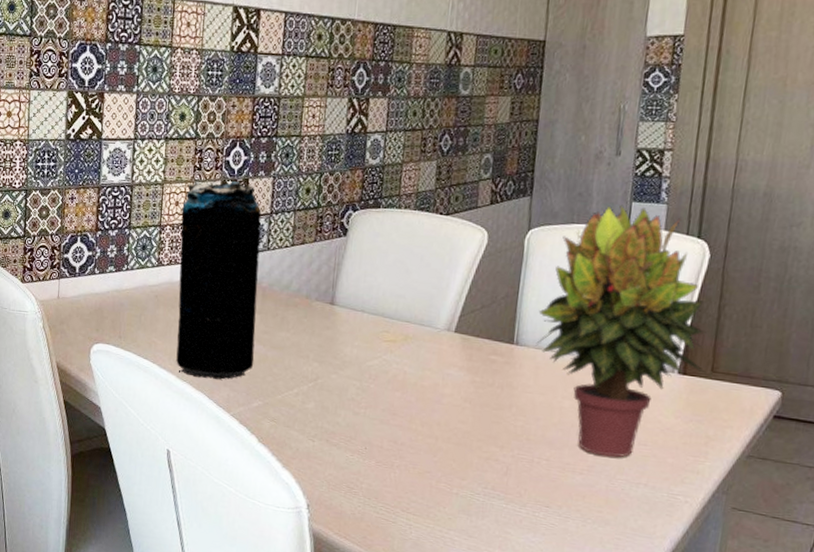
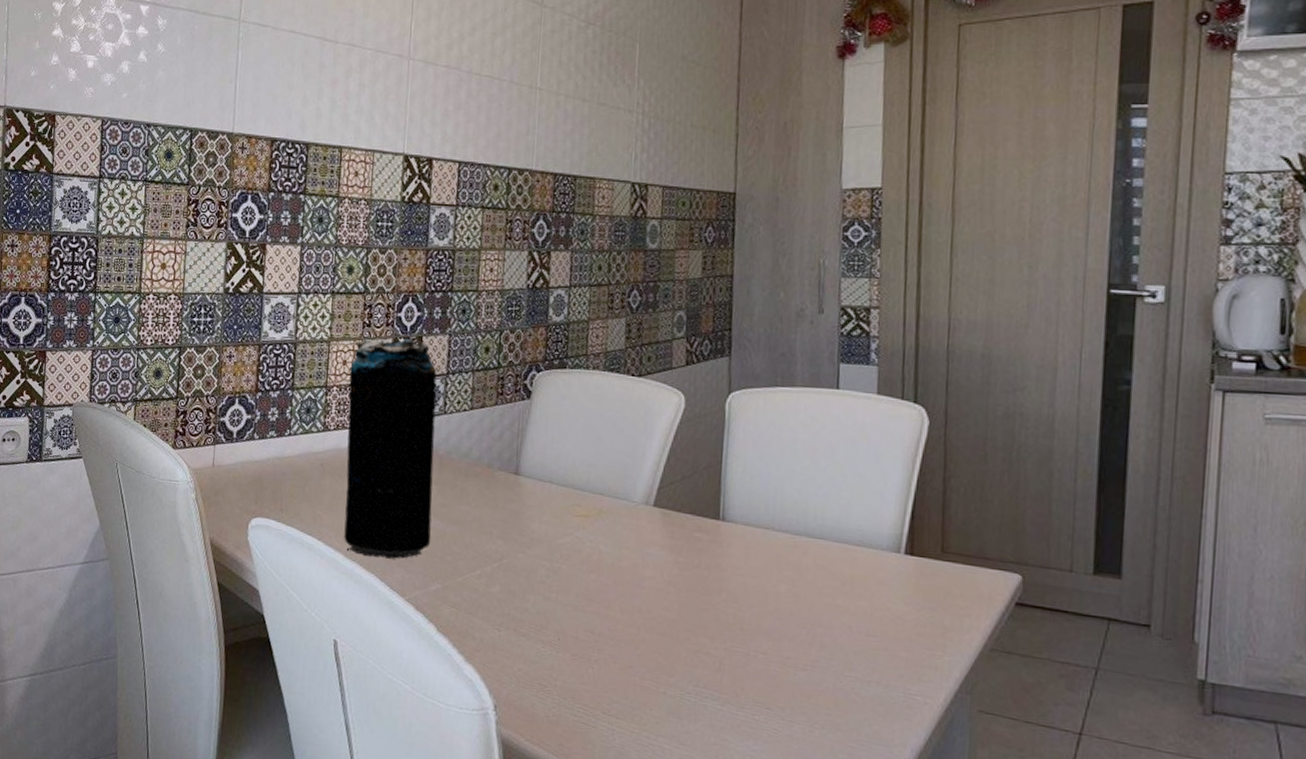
potted plant: present [535,204,707,458] -> none [744,366,936,651]

